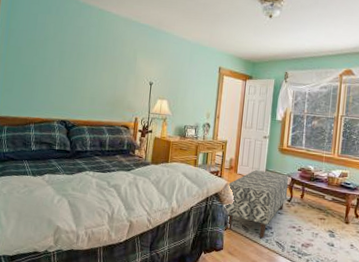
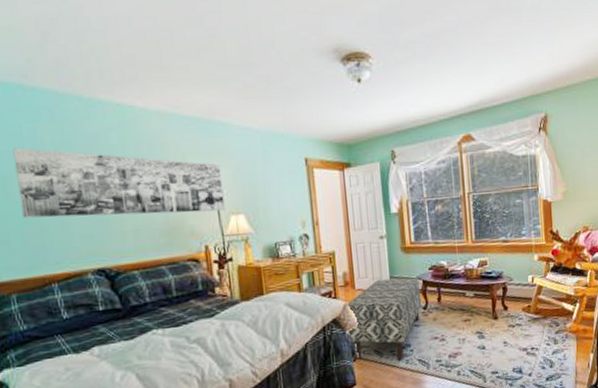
wall art: none [24,29,158,95] -> present [13,148,225,218]

